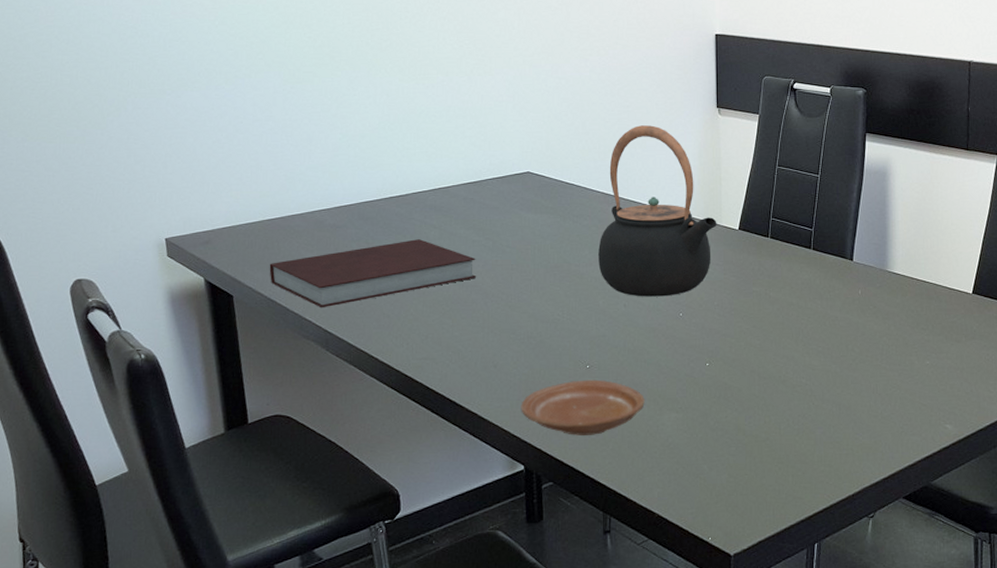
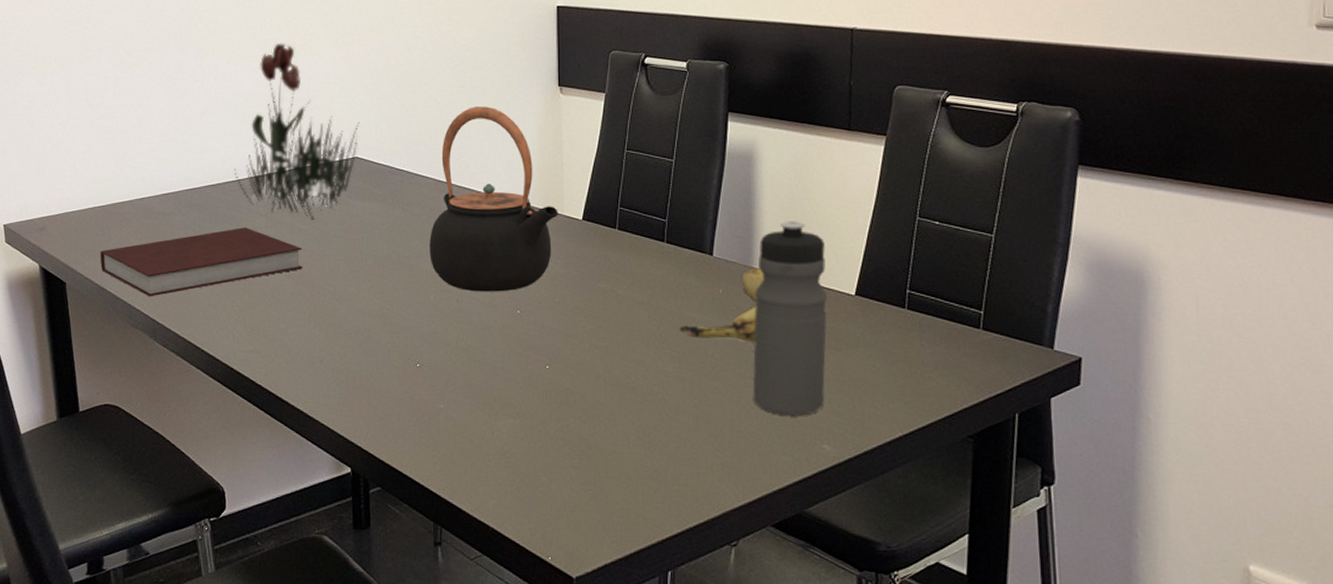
flower: none [407,62,532,231] -> present [234,43,360,219]
plate: present [521,379,645,435] -> none [348,379,479,439]
fruit: none [823,270,897,336] -> present [678,267,765,342]
water bottle: none [887,229,949,400] -> present [753,221,827,416]

